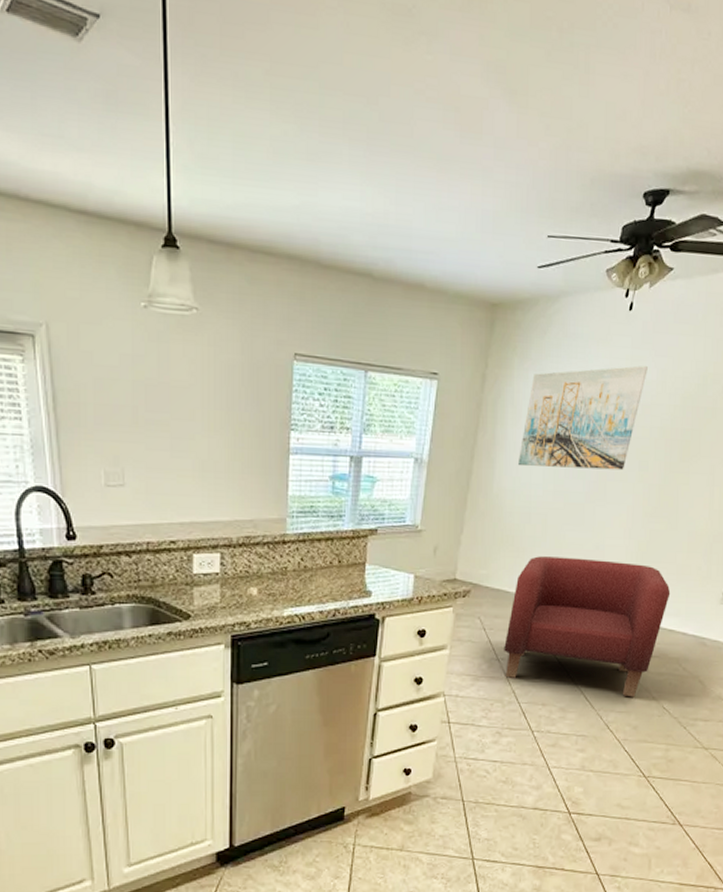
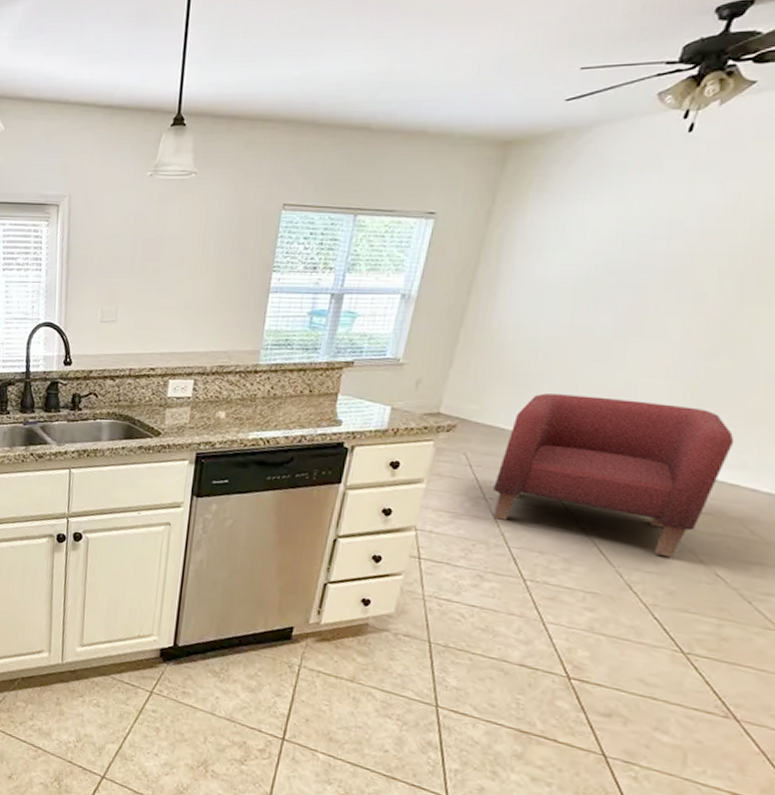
wall art: present [518,366,648,470] -> none [526,189,712,303]

